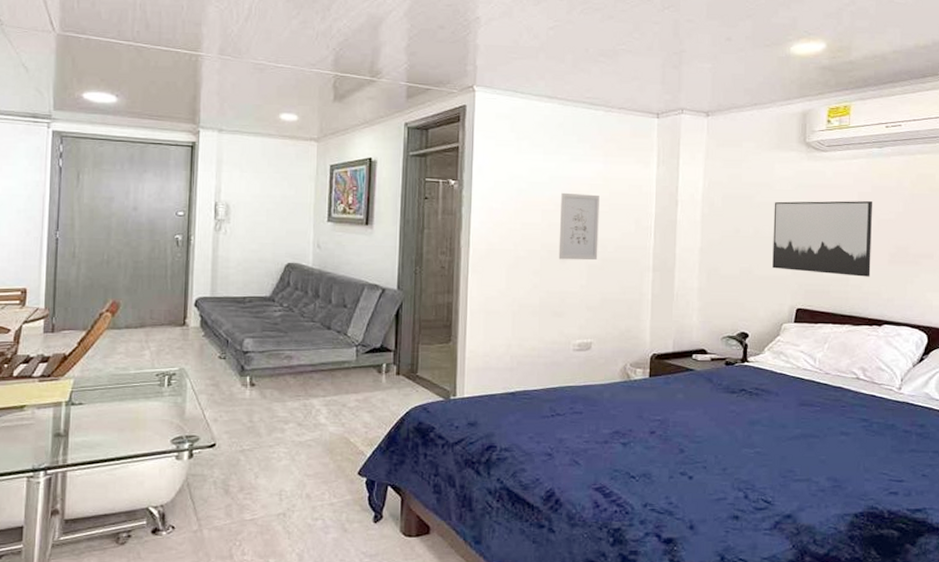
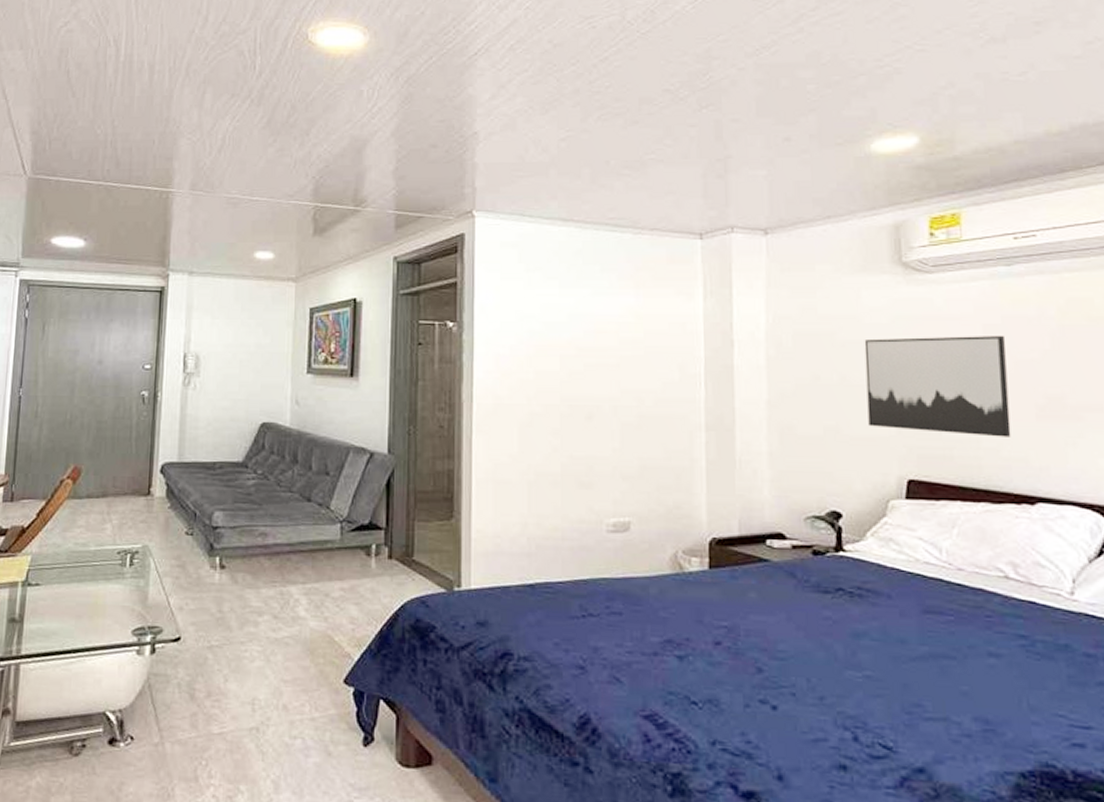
wall art: present [558,192,599,260] -> none [582,333,633,417]

